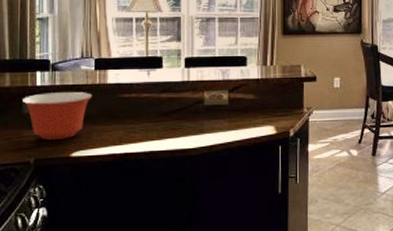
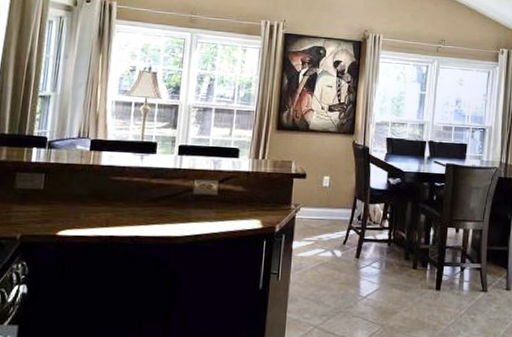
mixing bowl: present [21,92,93,140] -> none [15,169,85,217]

